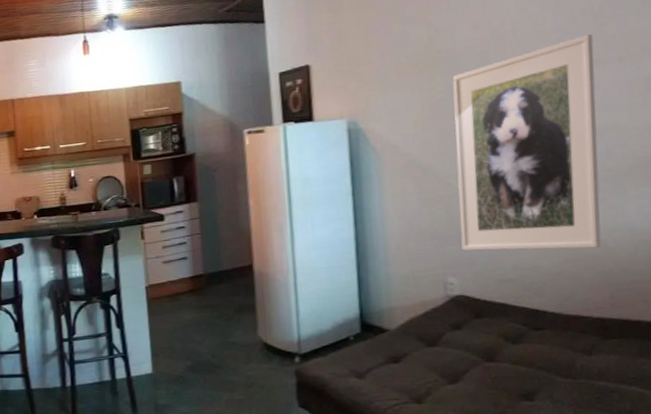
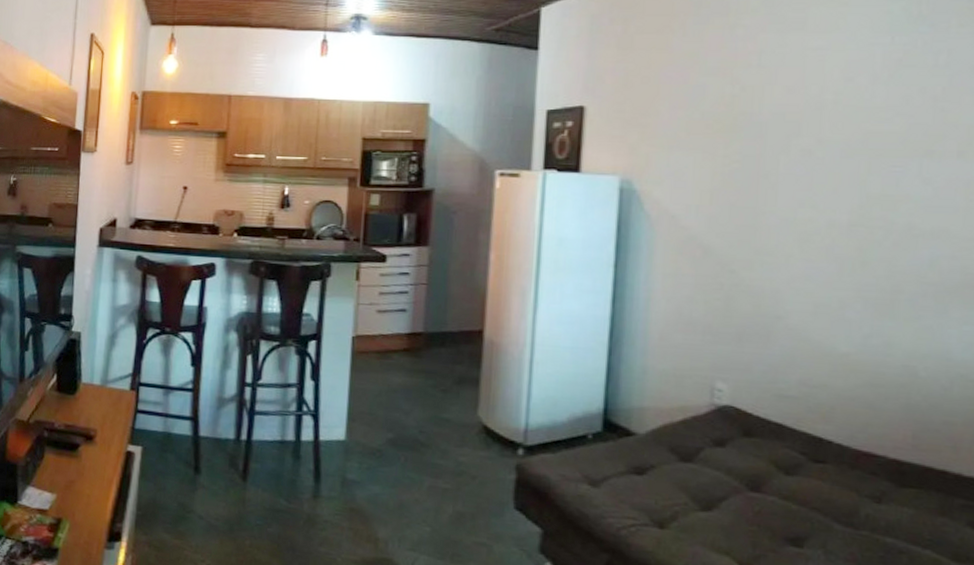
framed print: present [452,33,602,251] -> none [738,118,931,375]

